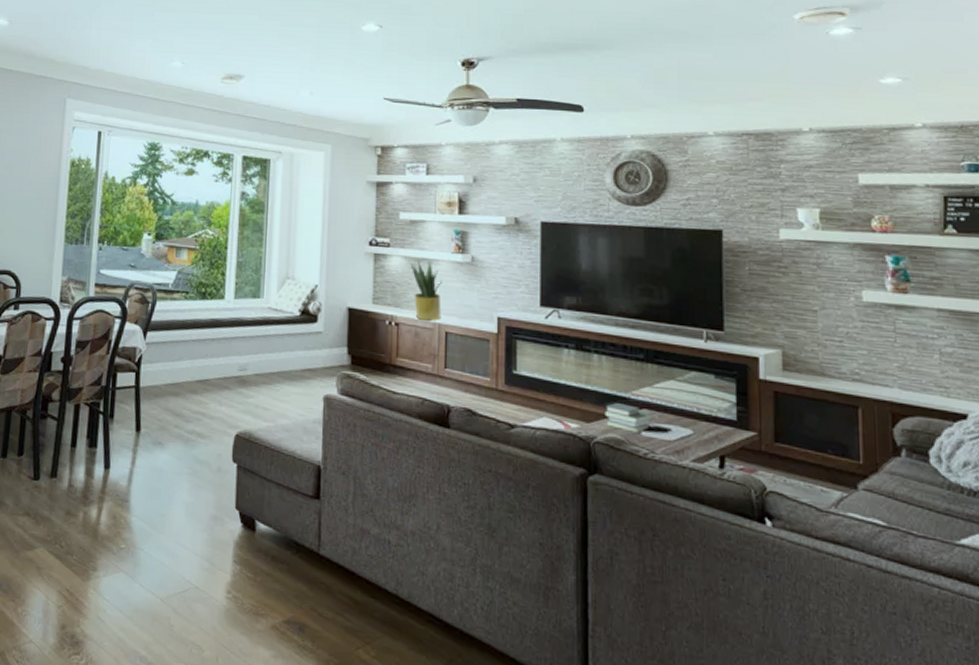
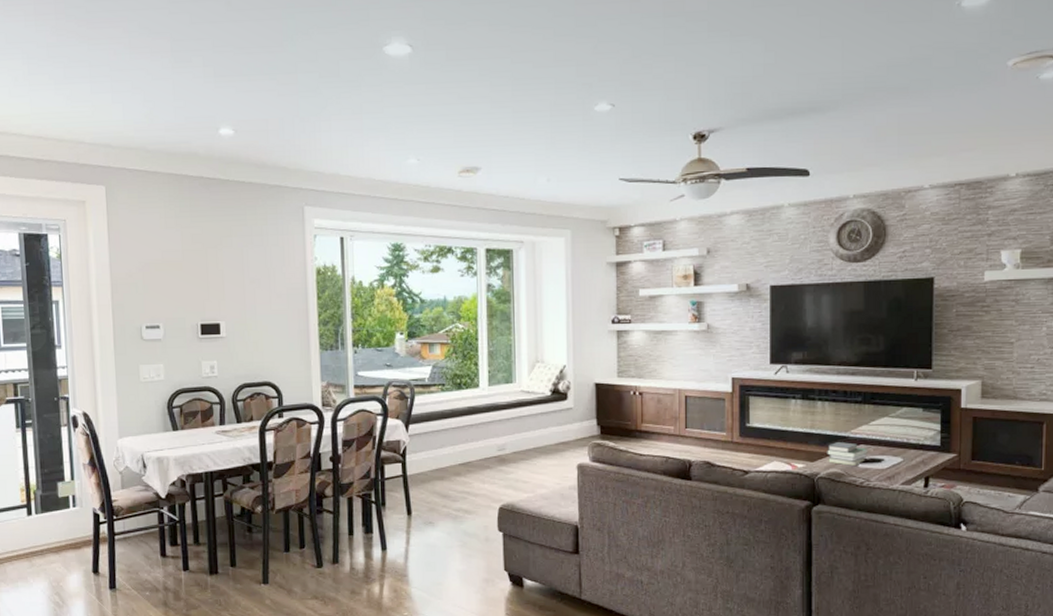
planter: present [410,260,442,321] -> none [651,332,681,387]

